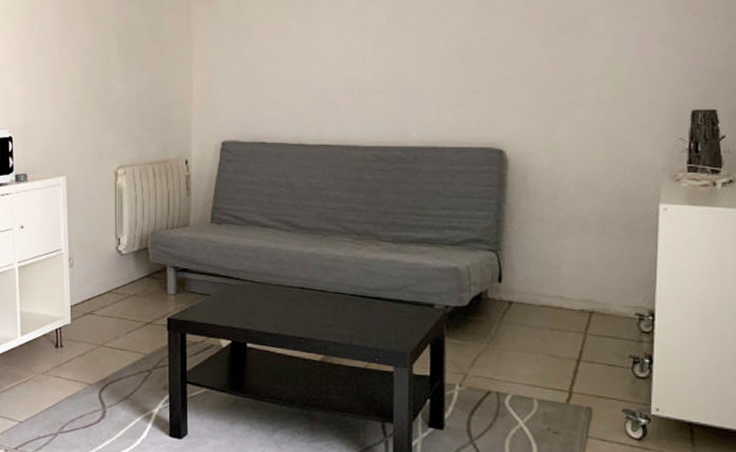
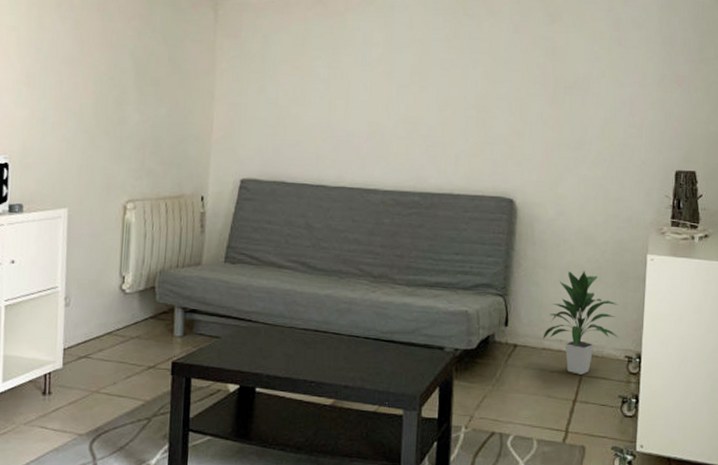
indoor plant: none [540,223,629,333] -> present [542,271,619,375]

